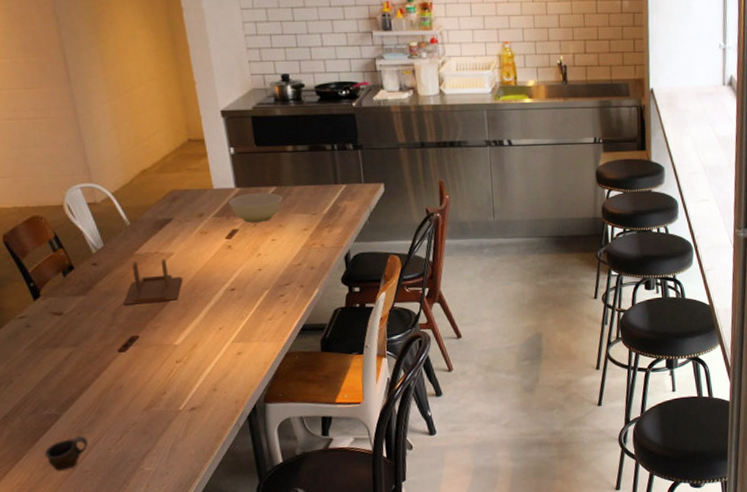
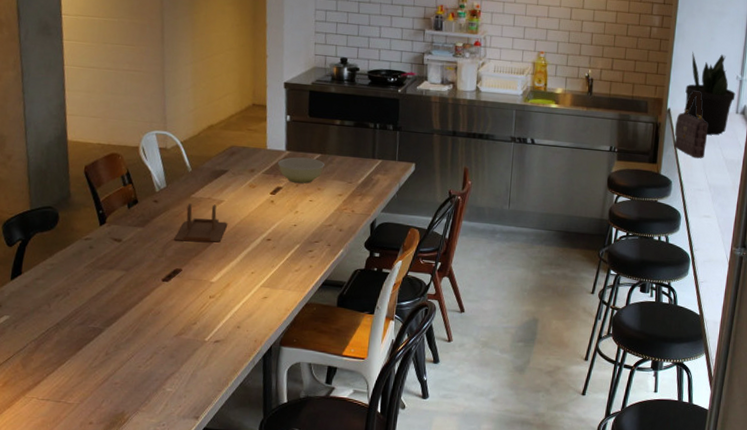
cup: present [44,435,88,471] -> none [83,350,122,380]
handbag: none [661,65,696,140] -> present [674,90,708,159]
planter: none [667,22,720,112] -> present [685,51,736,135]

